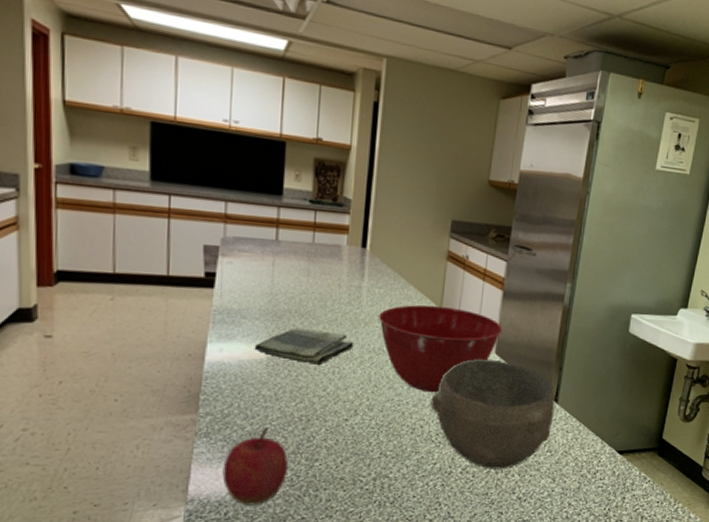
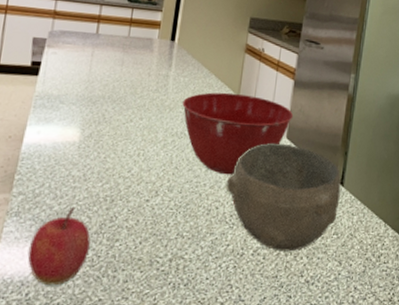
dish towel: present [254,327,354,365] -> none [68,112,159,147]

